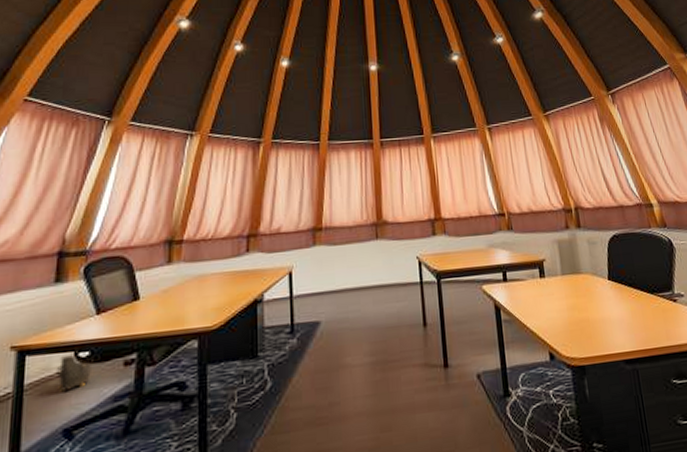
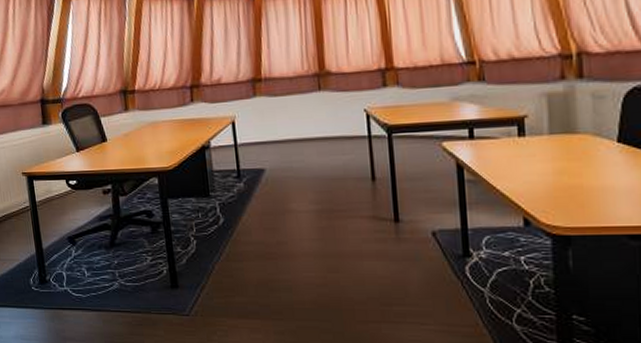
bag: present [55,351,93,393] -> none [55,180,80,210]

